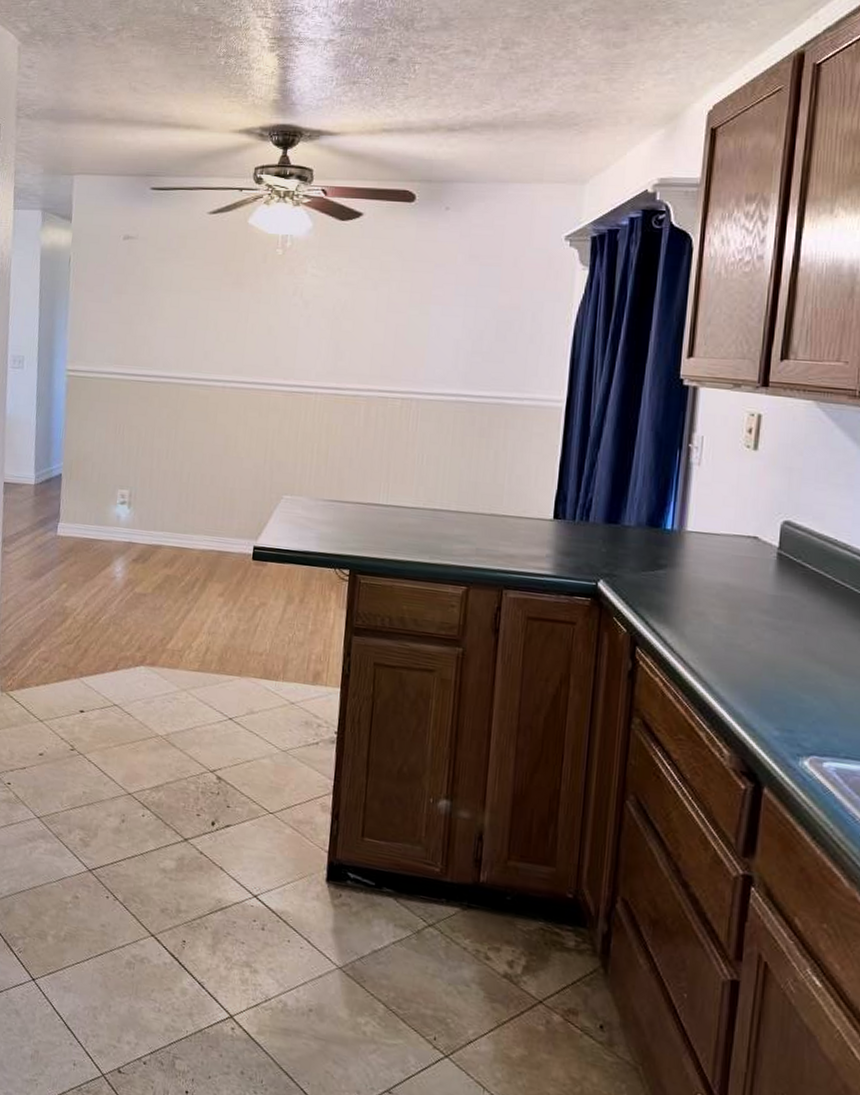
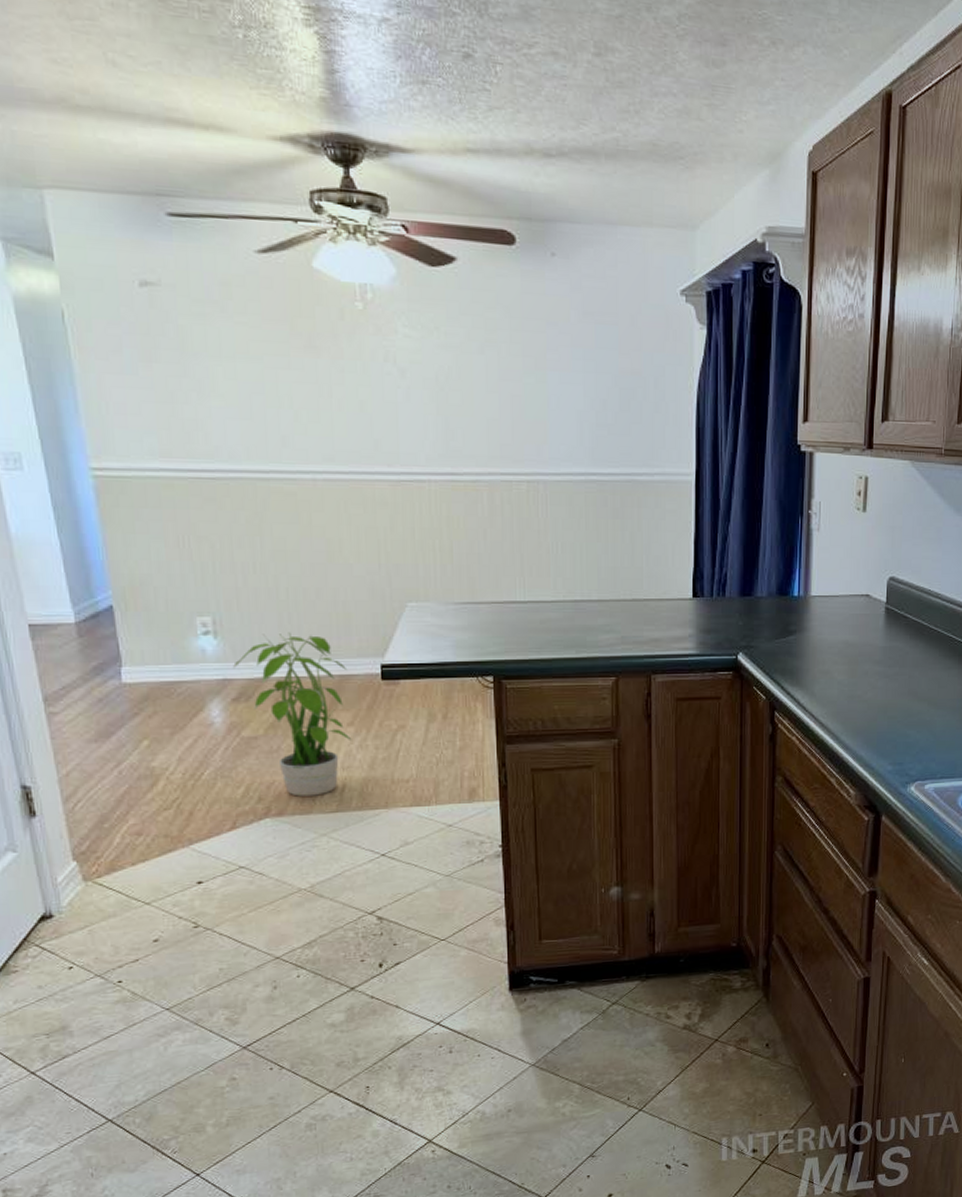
potted plant: none [138,508,225,654] -> present [233,632,352,797]

